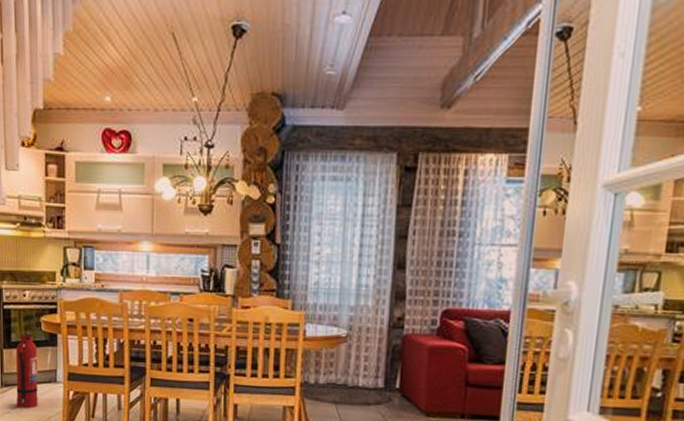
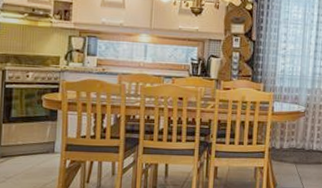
fire extinguisher: present [16,334,38,409] -> none [12,110,37,177]

